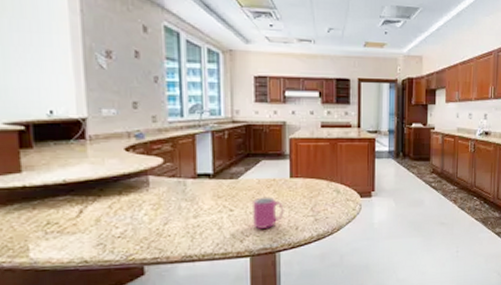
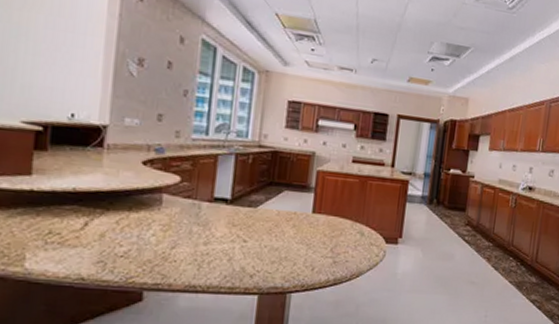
mug: present [251,196,284,230] -> none [265,230,302,266]

